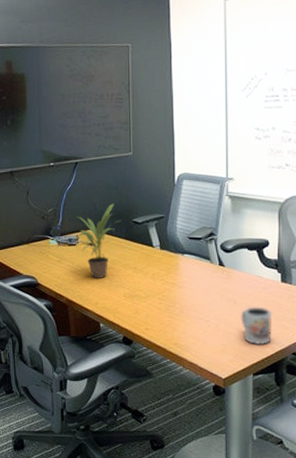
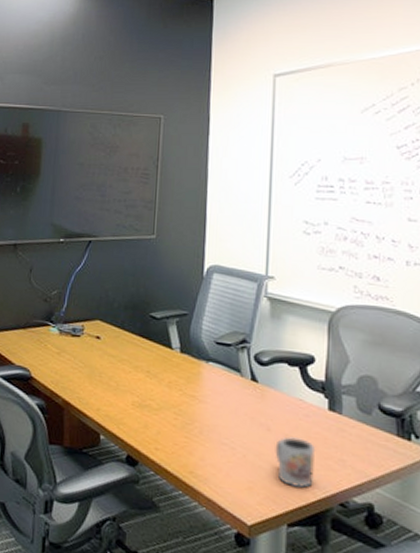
potted plant: present [77,203,121,278] -> none [82,292,135,380]

